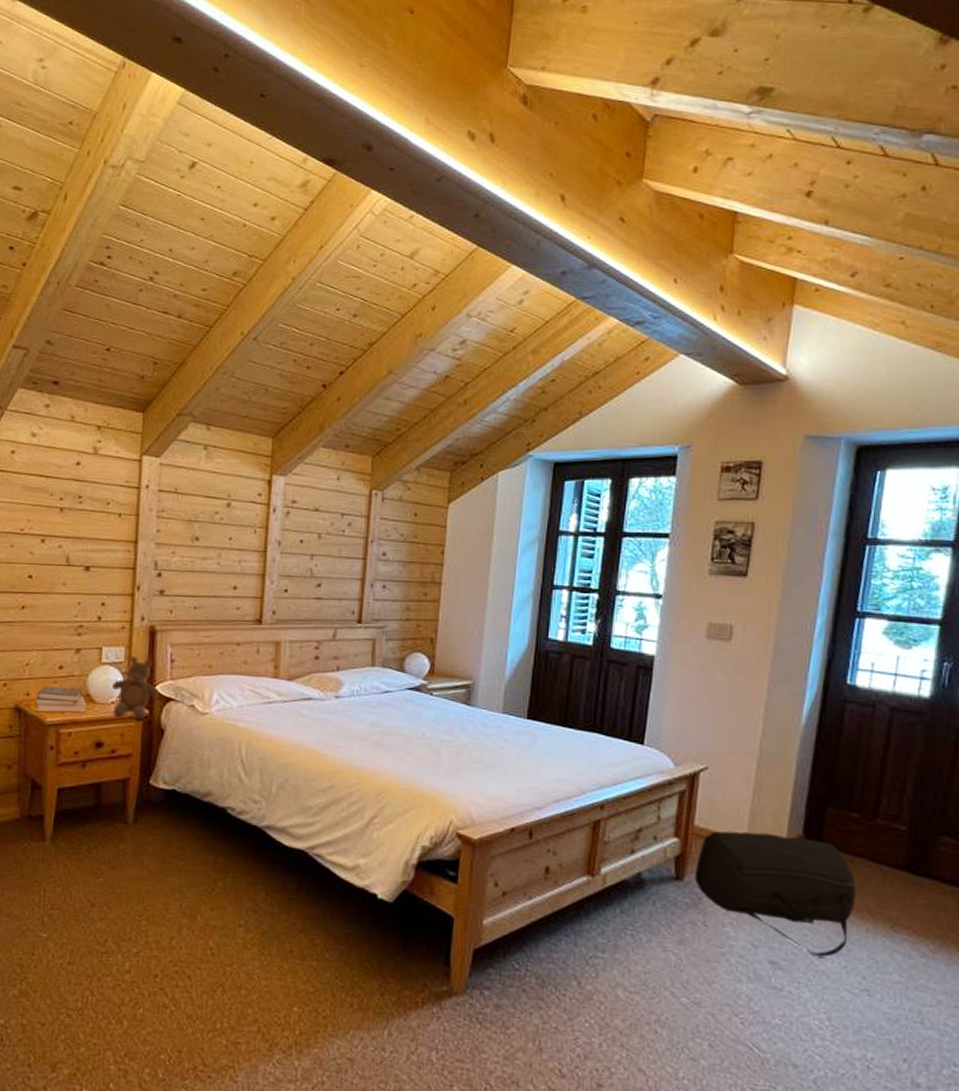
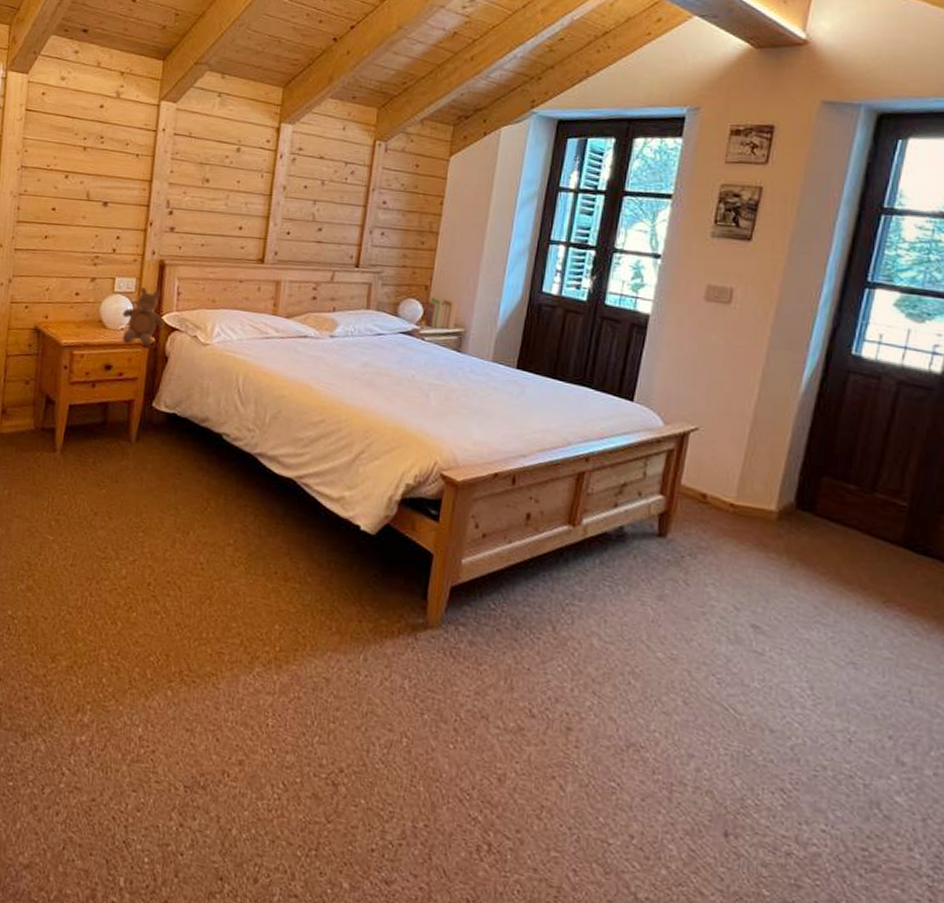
books: present [35,686,87,713] -> none [53,310,99,337]
books: none [431,650,466,684] -> present [424,297,459,331]
duffel bag: present [694,831,857,957] -> none [677,492,849,627]

